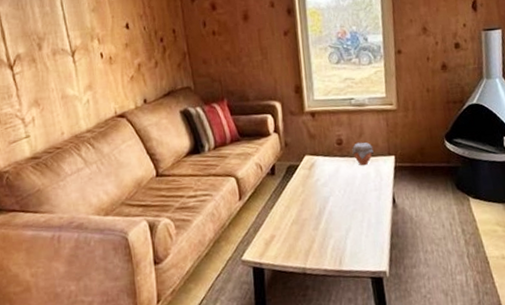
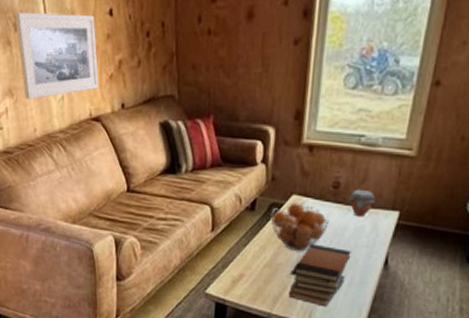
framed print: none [38,30,121,107] -> present [14,12,99,99]
fruit basket: none [289,162,340,205] -> present [270,202,330,251]
book stack: none [315,195,364,252] -> present [288,243,351,307]

